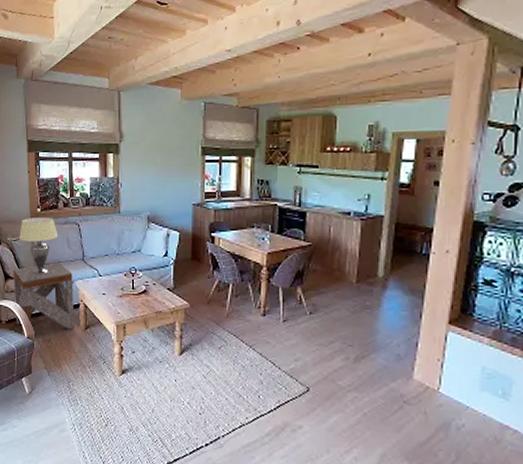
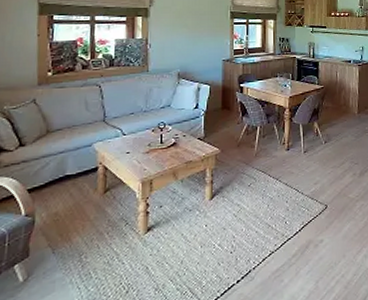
side table: present [13,262,75,330] -> none [8,127,91,204]
lampshade: present [19,216,58,274] -> none [21,80,74,142]

